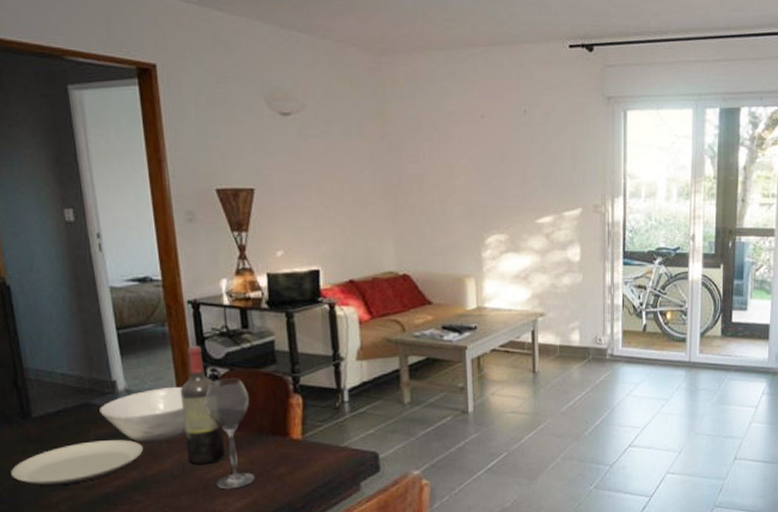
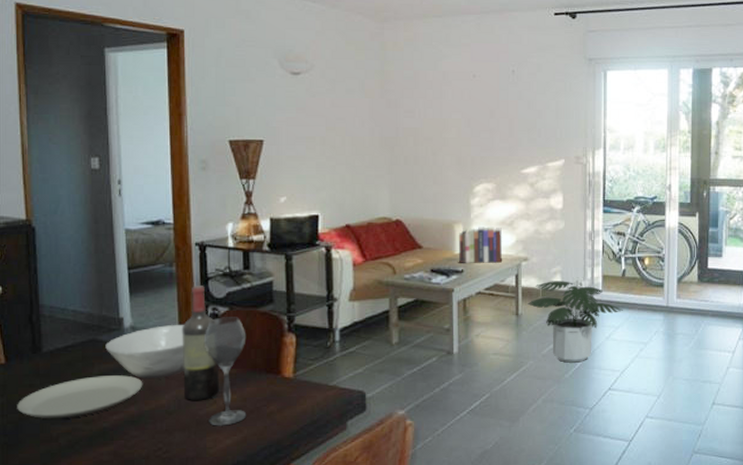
books: none [470,281,517,320] -> present [458,227,502,263]
potted plant: none [545,336,644,420] -> present [528,281,623,363]

